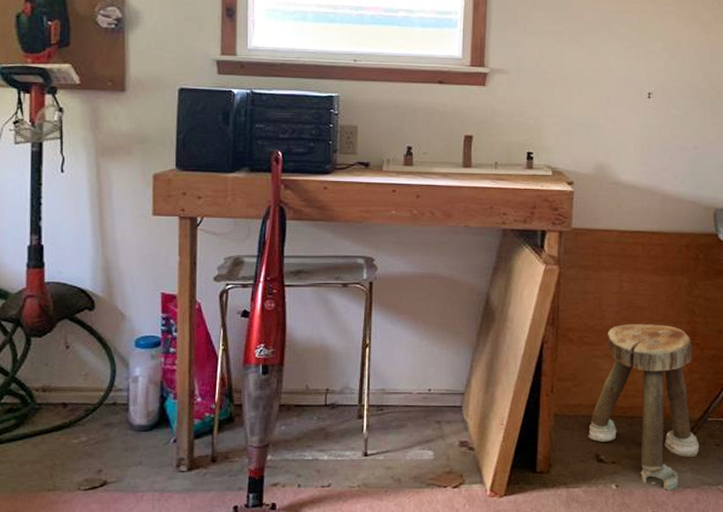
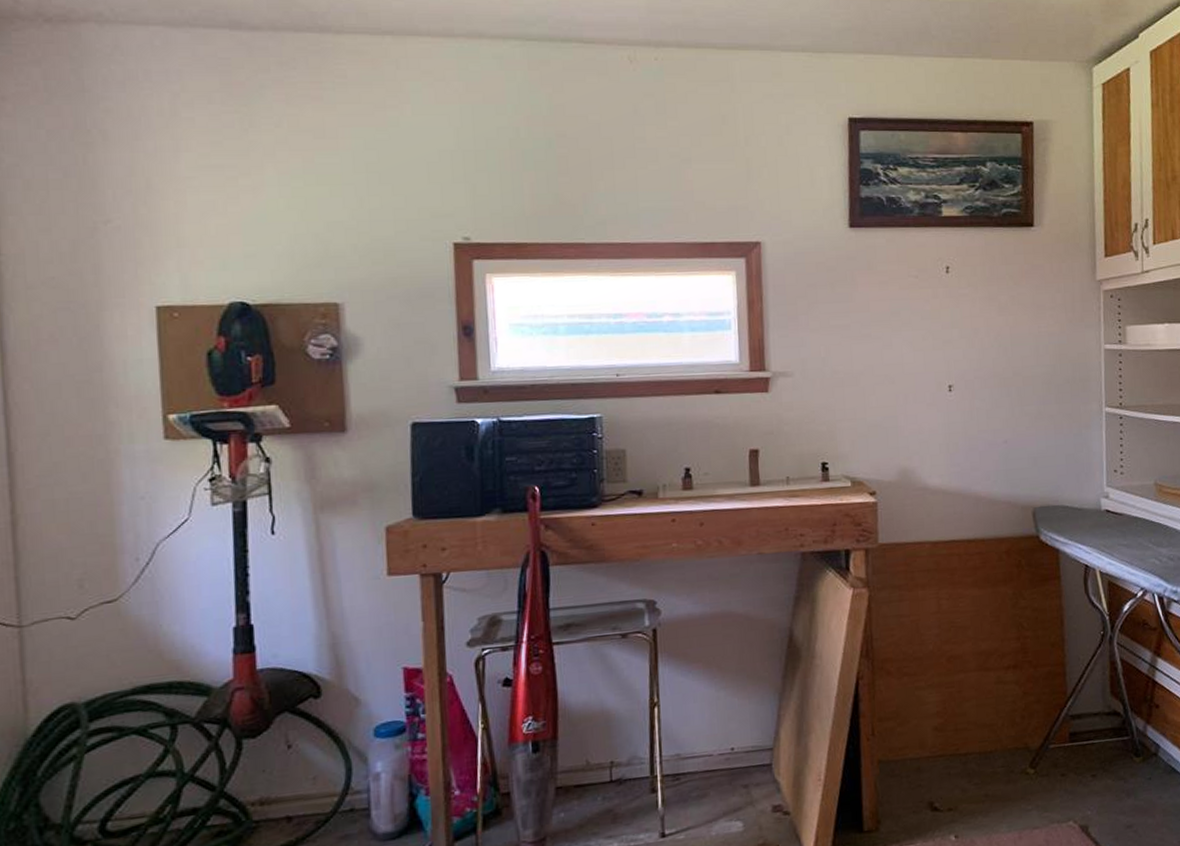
stool: present [588,323,700,491] -> none [918,644,1044,836]

